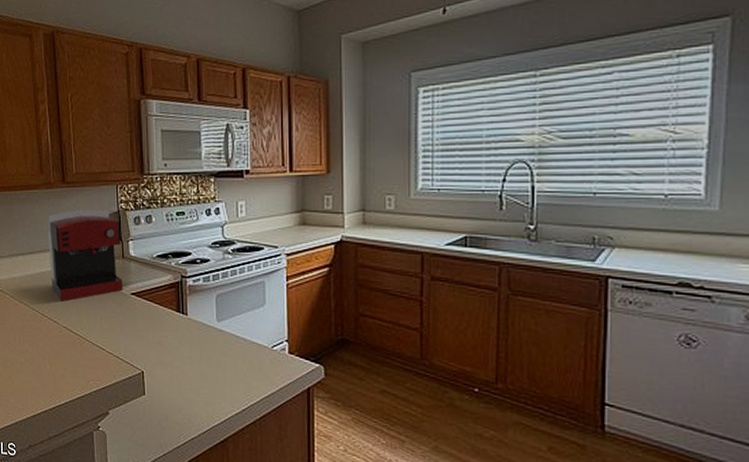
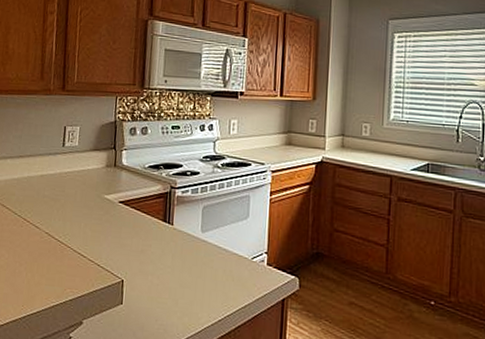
coffee maker: present [47,209,123,302] -> none [38,117,116,207]

